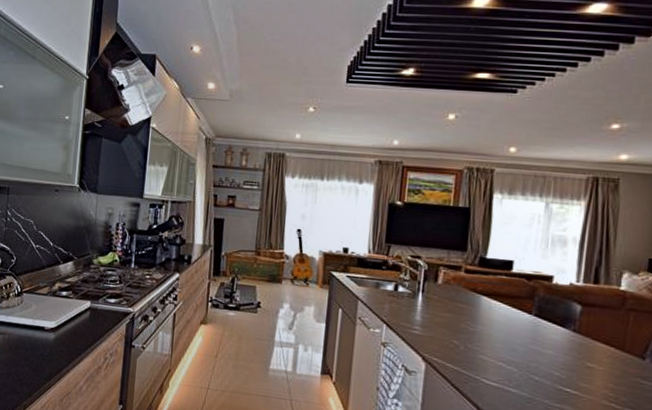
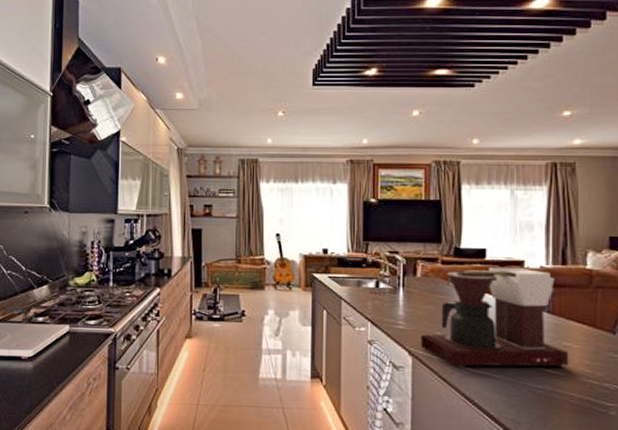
coffee maker: none [435,279,592,390] -> present [420,266,569,369]

